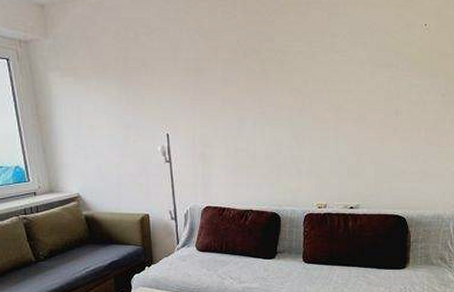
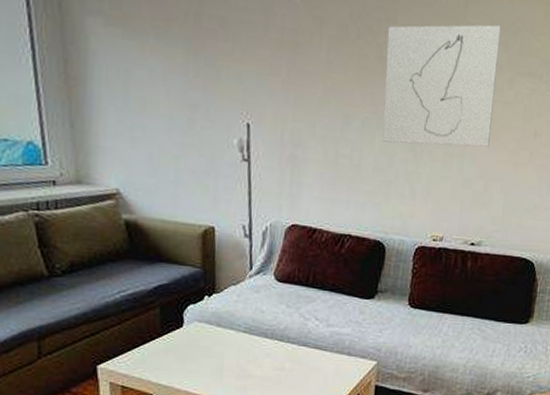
wall art: none [268,30,359,135] -> present [382,24,501,147]

